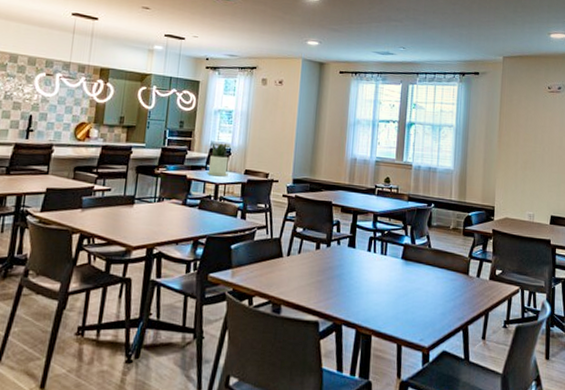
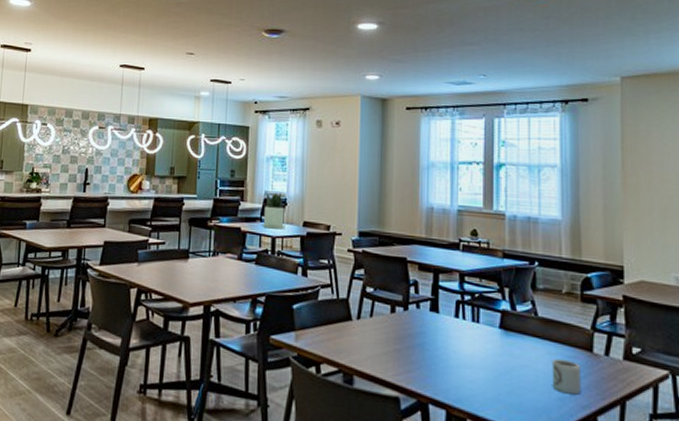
cup: none [437,281,459,310] -> present [552,358,581,395]

